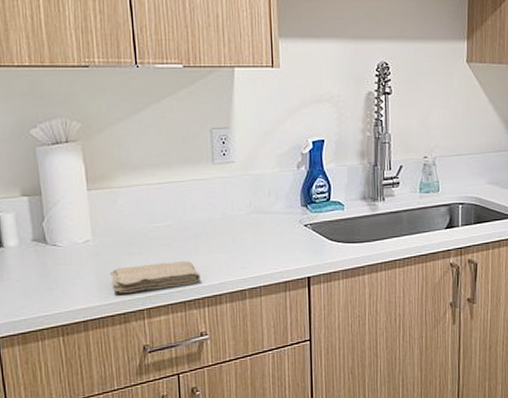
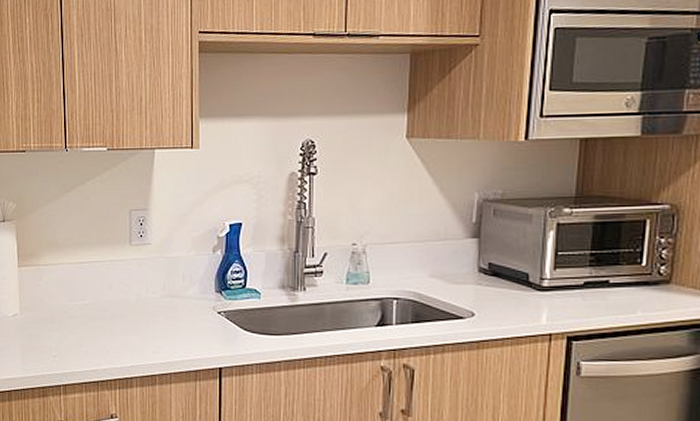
washcloth: present [109,261,201,293] -> none [32,340,113,368]

